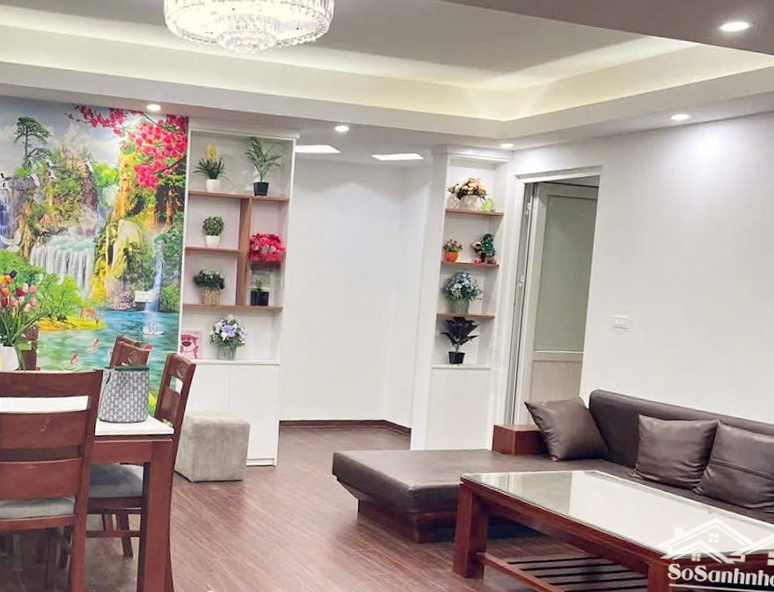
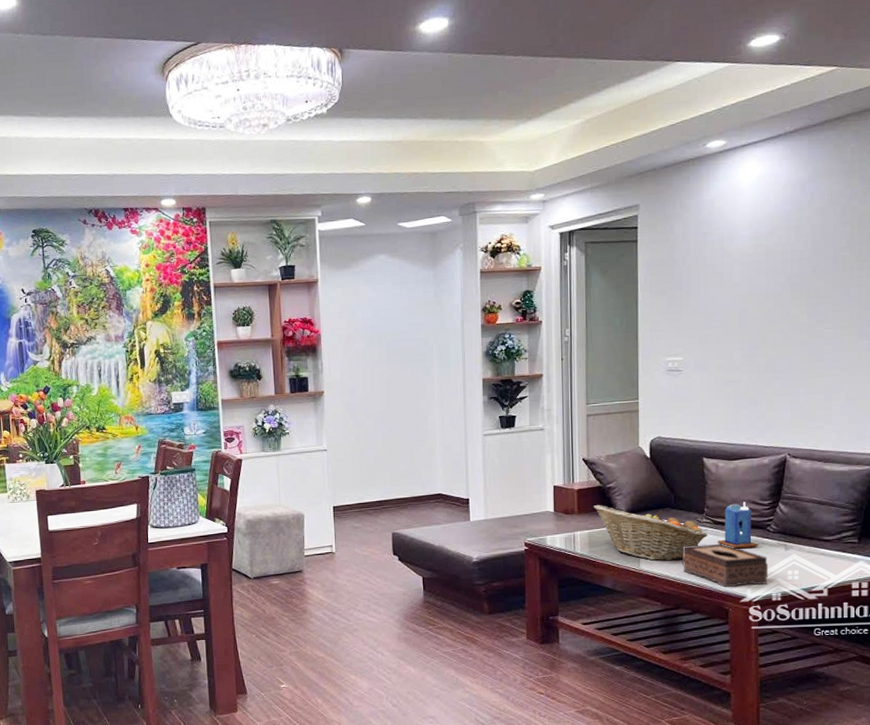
fruit basket: none [530,448,636,511] -> present [594,504,707,561]
tissue box: none [609,498,692,544] -> present [682,544,769,587]
candle: none [644,462,684,507] -> present [717,502,759,548]

